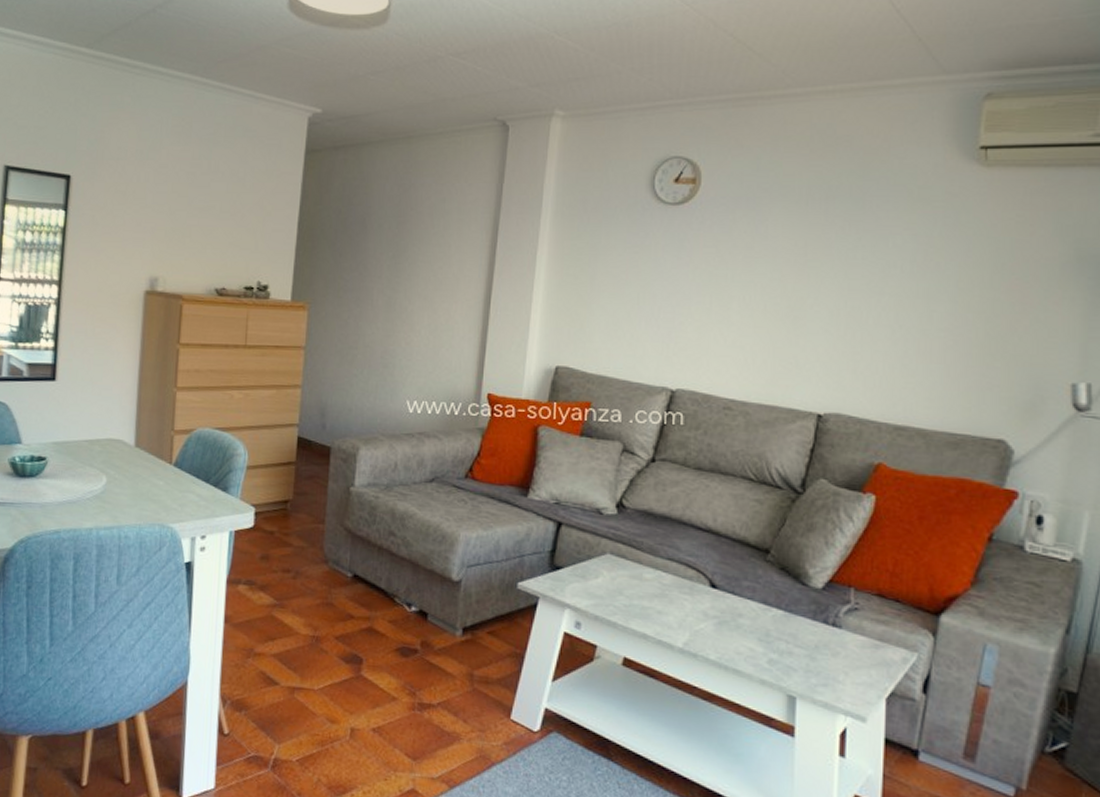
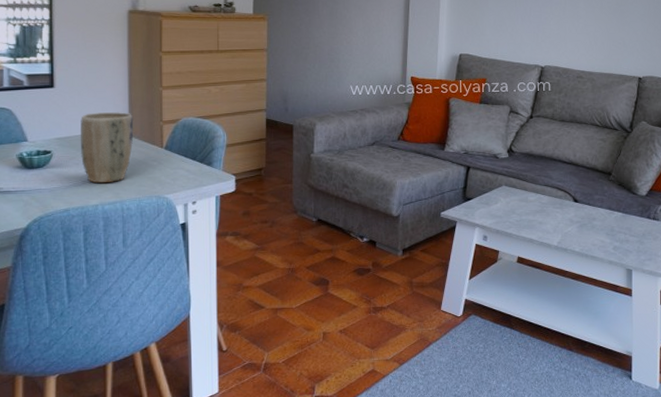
plant pot: none [77,414,141,503] -> present [80,111,134,184]

